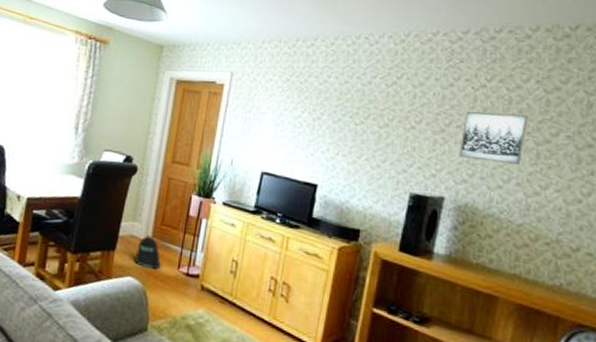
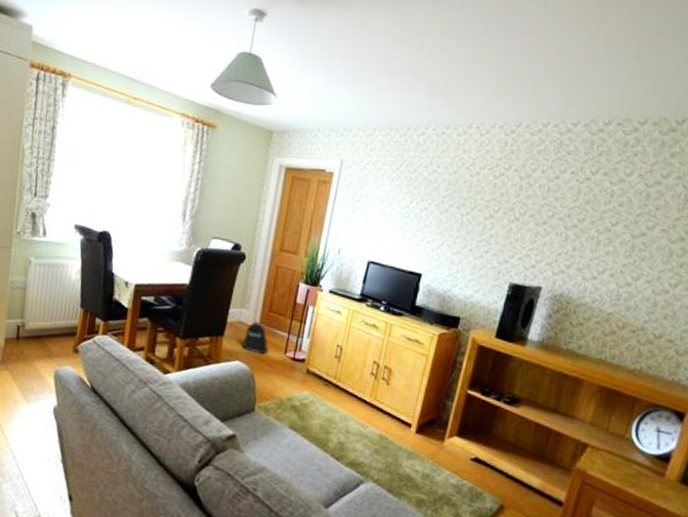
wall art: present [459,111,528,164] -> none [559,204,627,256]

